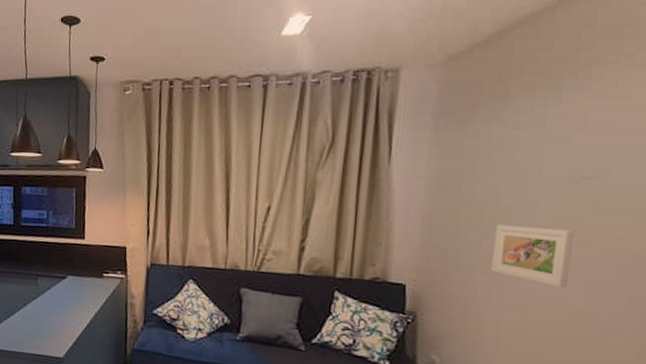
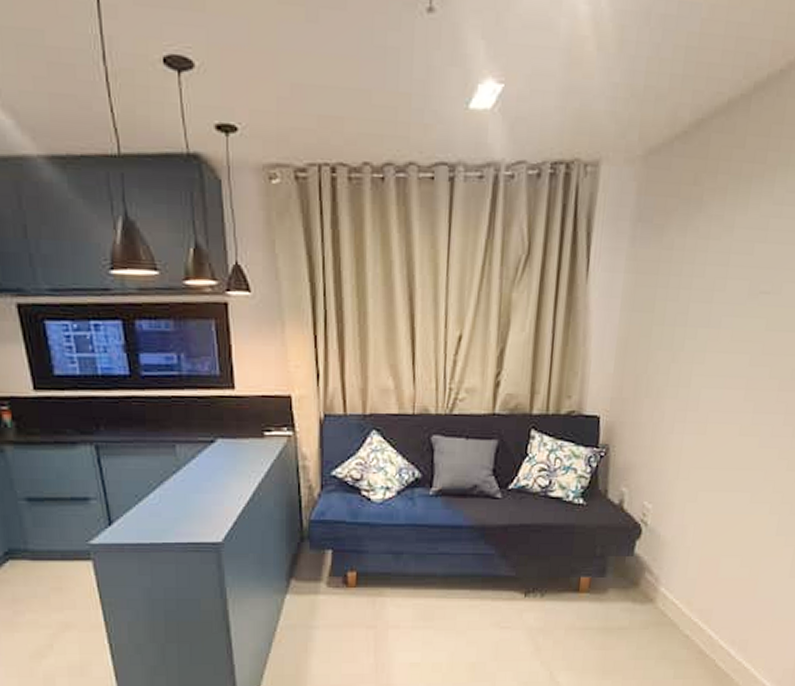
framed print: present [491,225,574,288] -> none [677,346,748,407]

